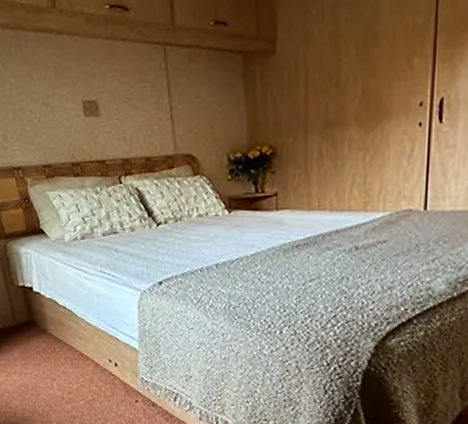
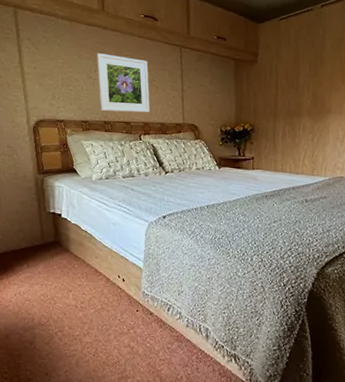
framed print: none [52,69,130,150] -> present [96,53,150,113]

